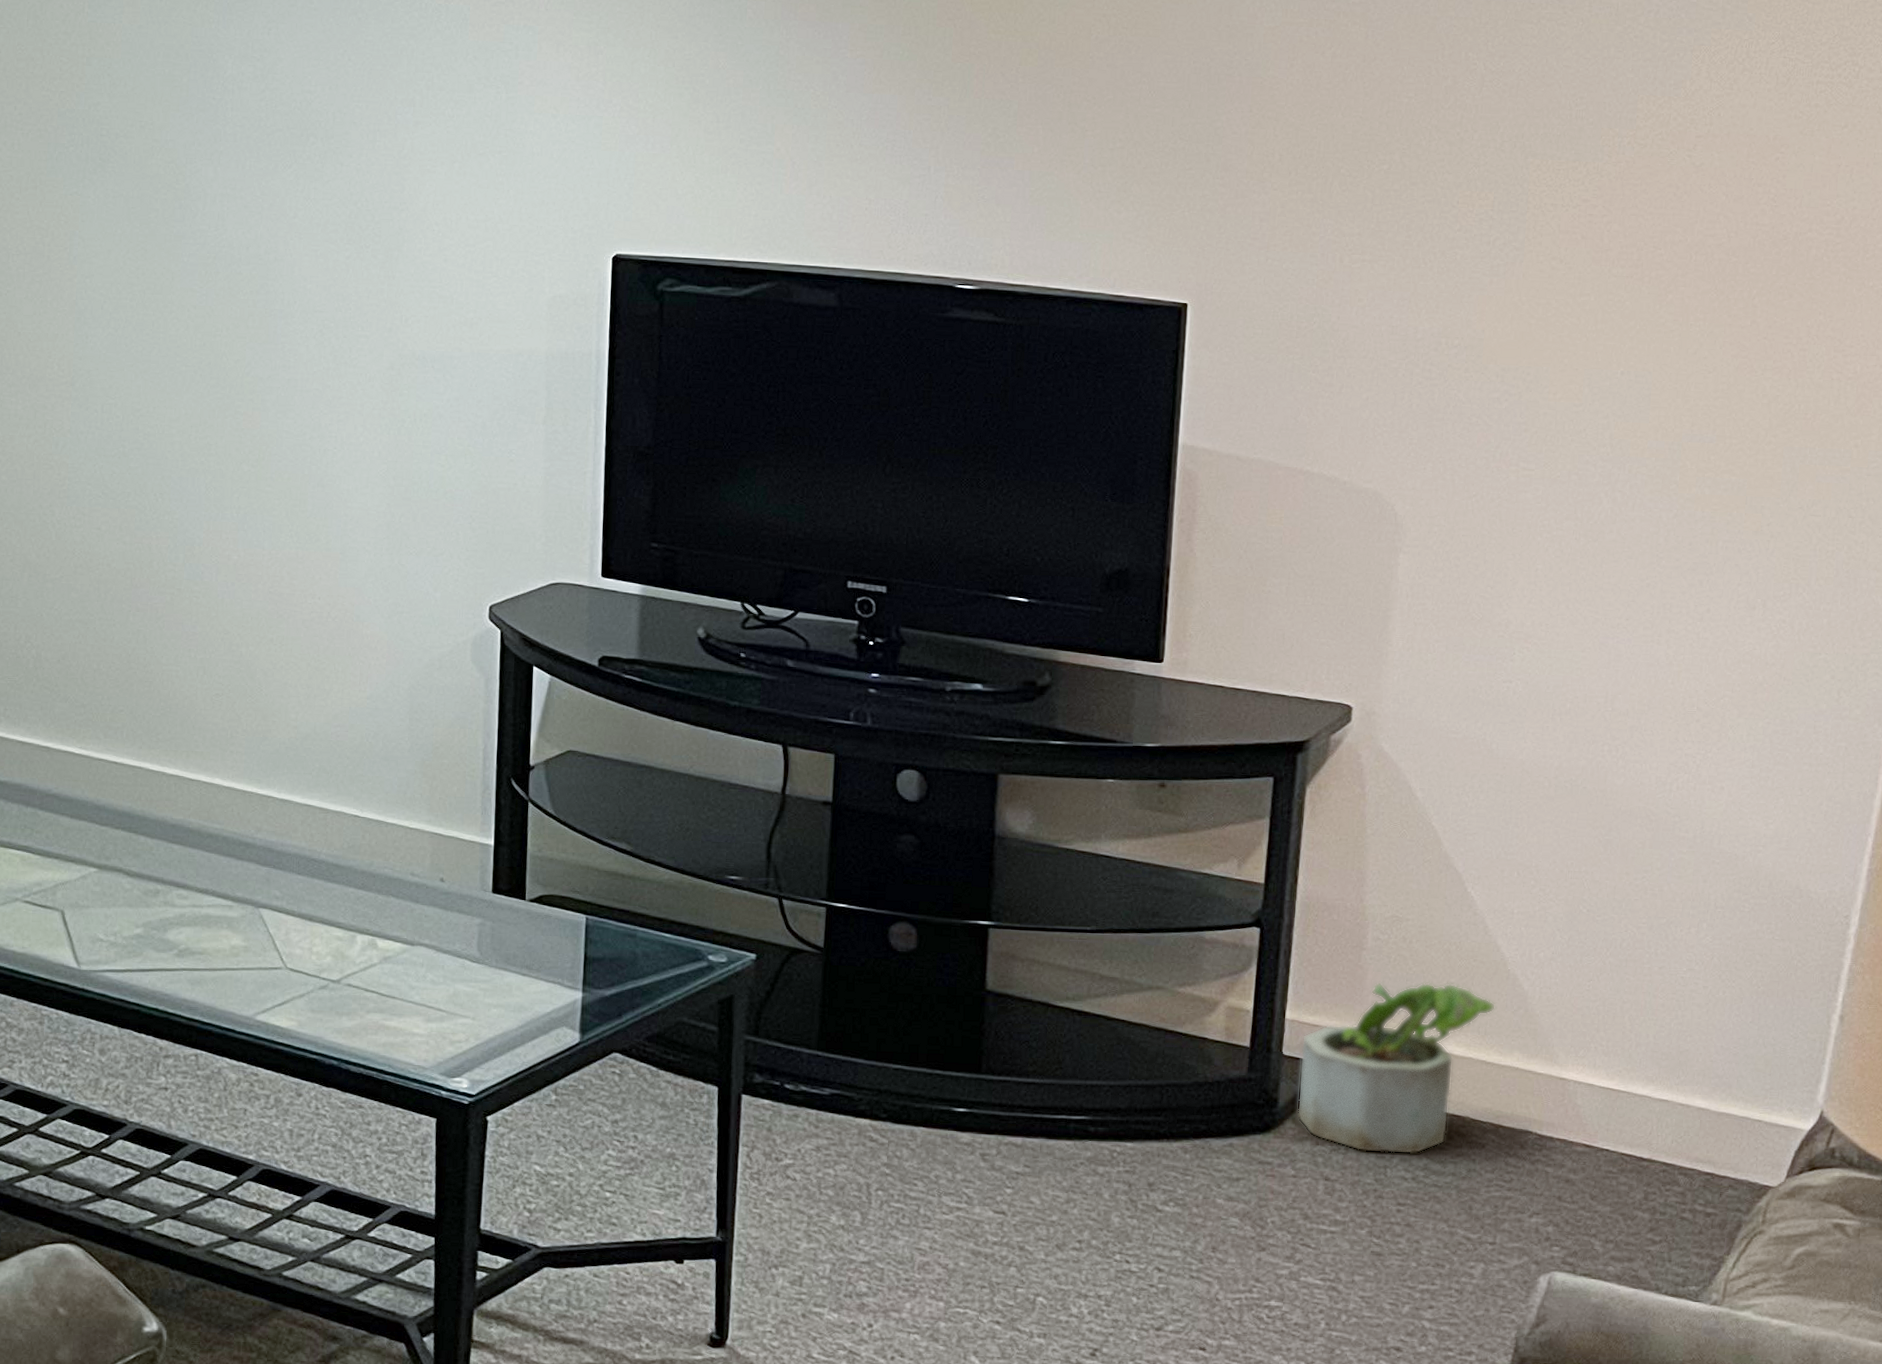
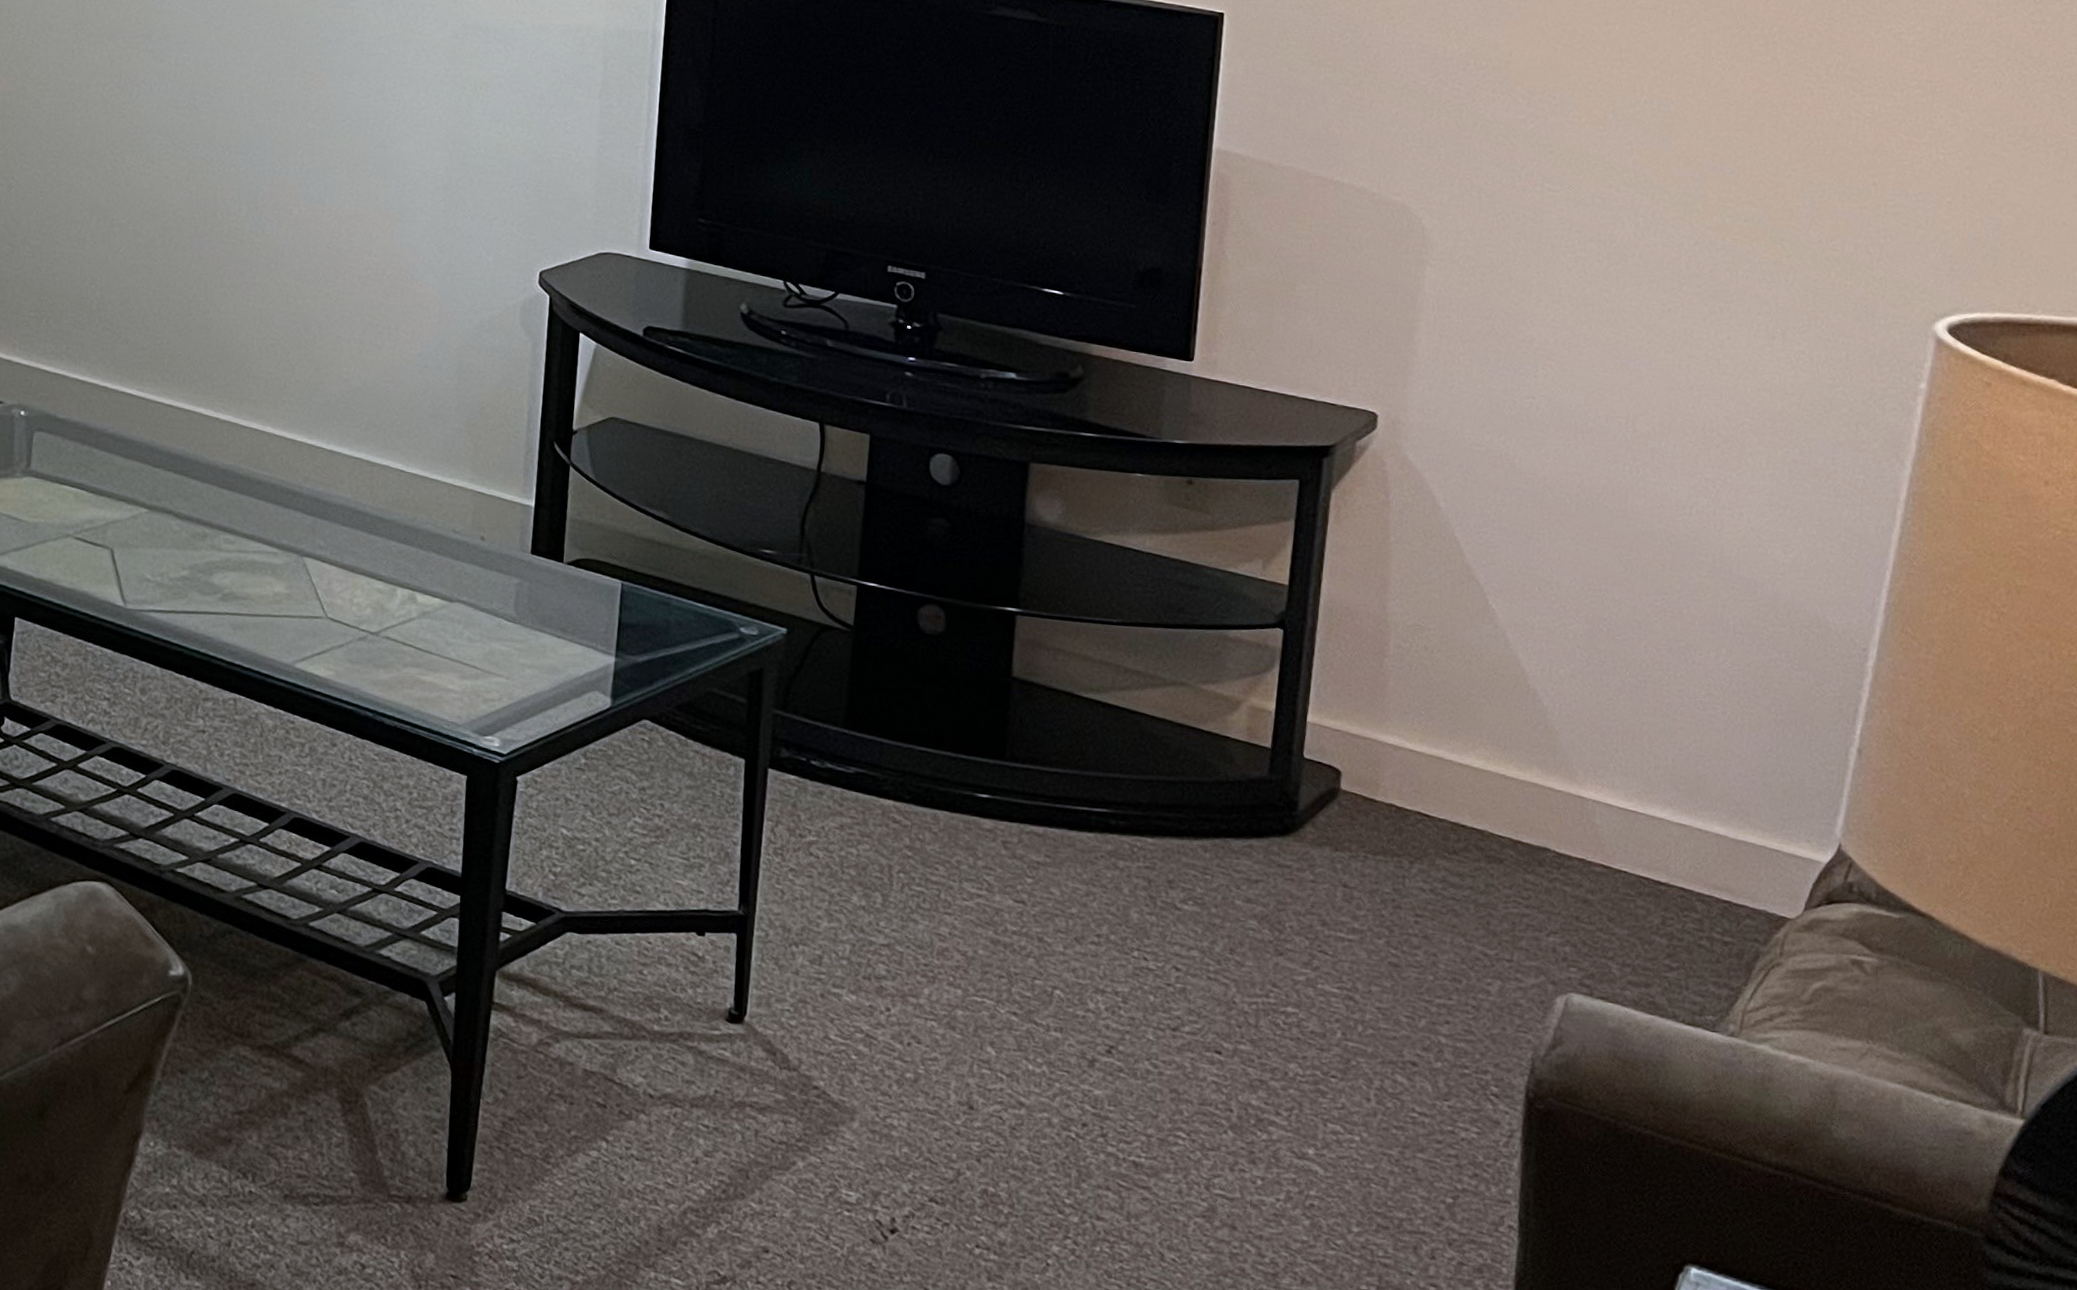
potted plant: present [1297,982,1495,1155] -> none [1316,690,1515,866]

